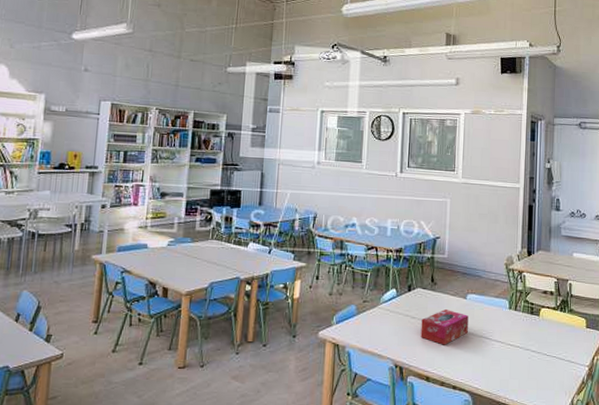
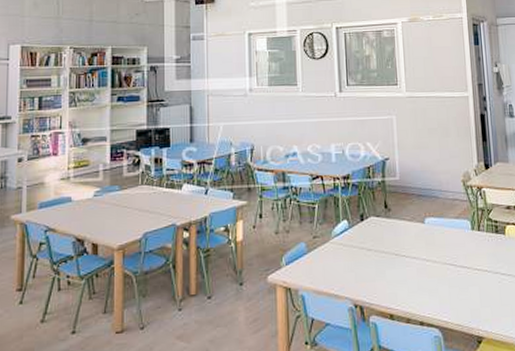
tissue box: present [420,309,468,345] -> none [378,237,430,277]

